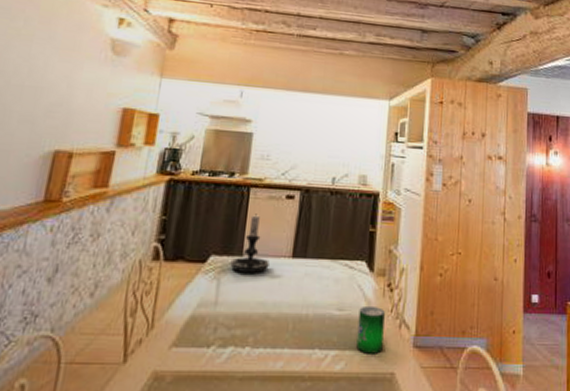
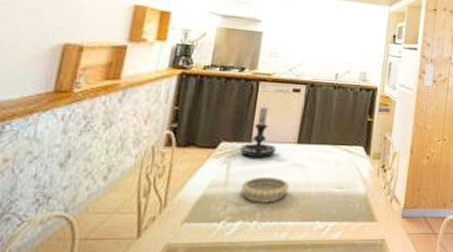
decorative bowl: none [233,295,284,326] -> present [242,176,289,203]
beverage can: present [356,305,385,354] -> none [352,184,379,224]

